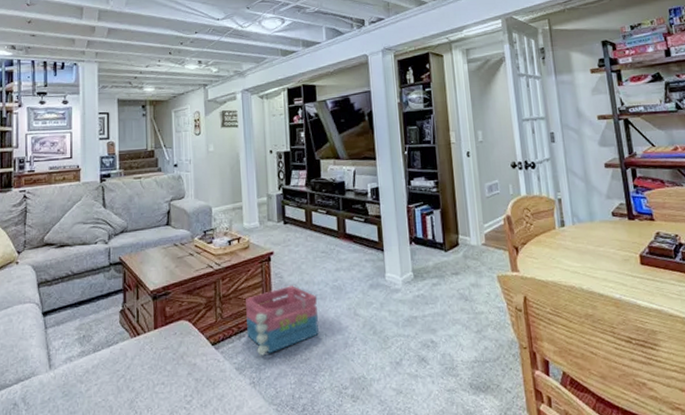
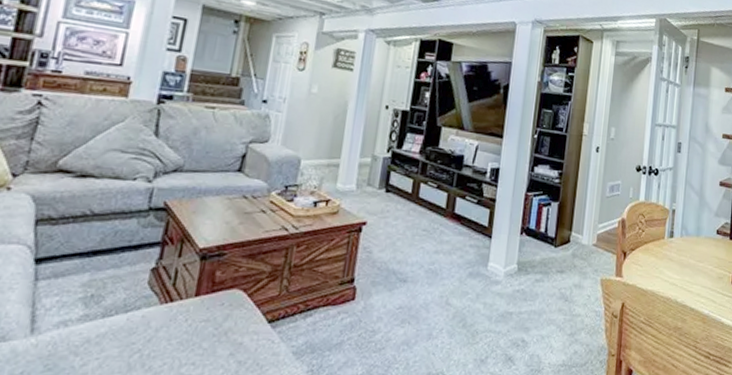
storage basket: present [246,285,319,356] -> none [315,263,407,341]

